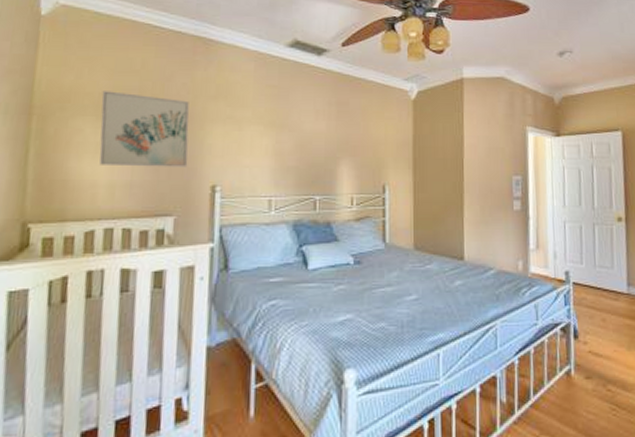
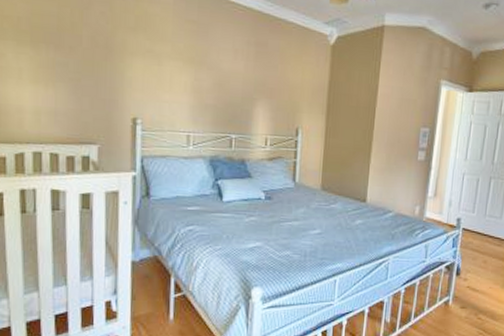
wall art: present [99,91,189,167] -> none [20,15,110,99]

